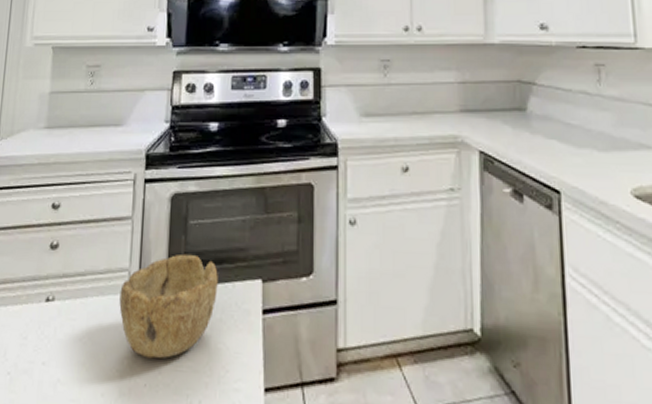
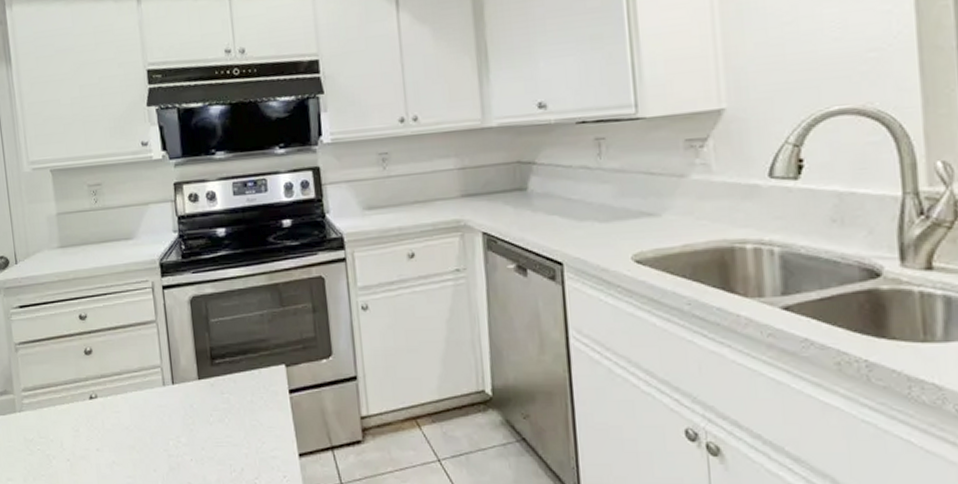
bowl: present [119,253,218,359] -> none [155,348,246,438]

